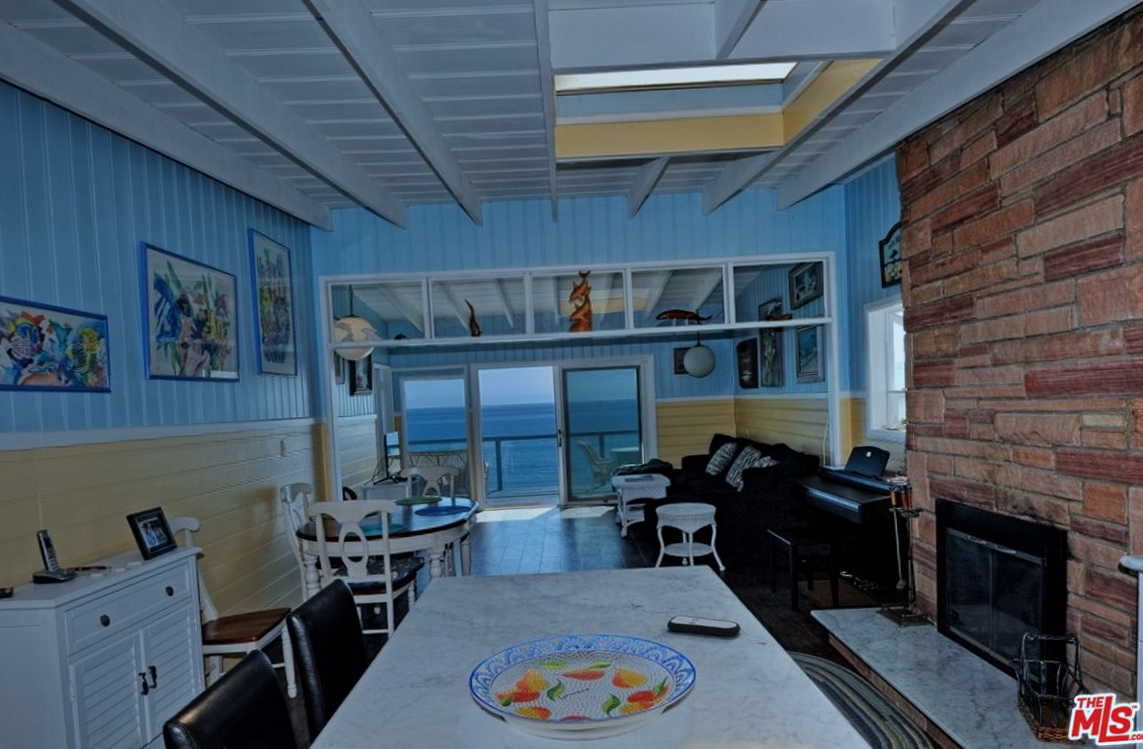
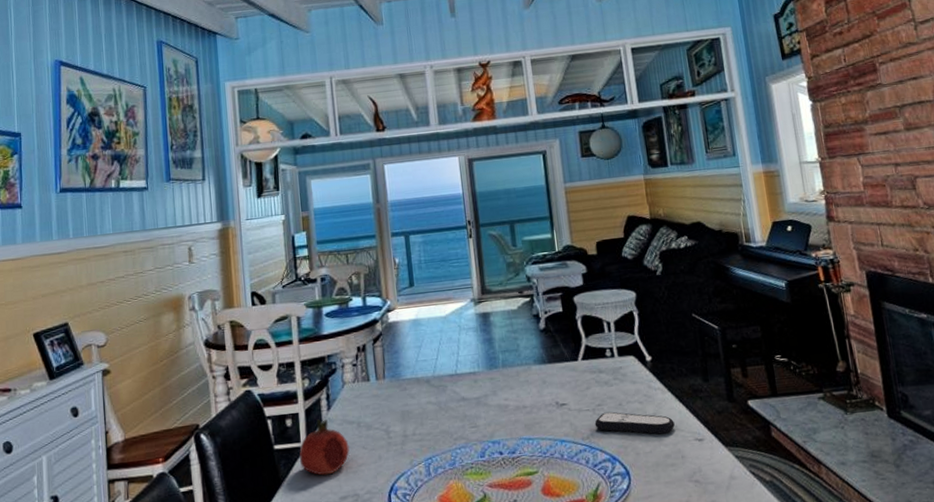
fruit: none [387,609,435,660] -> present [299,419,350,476]

